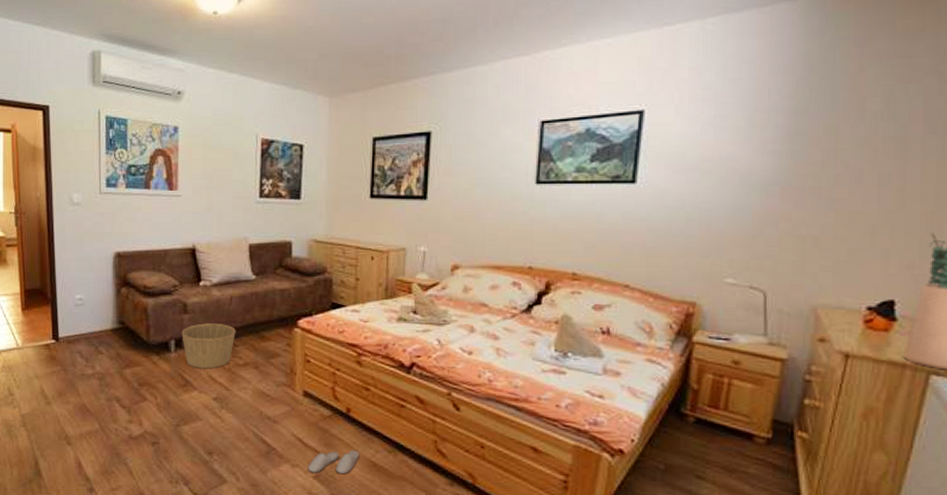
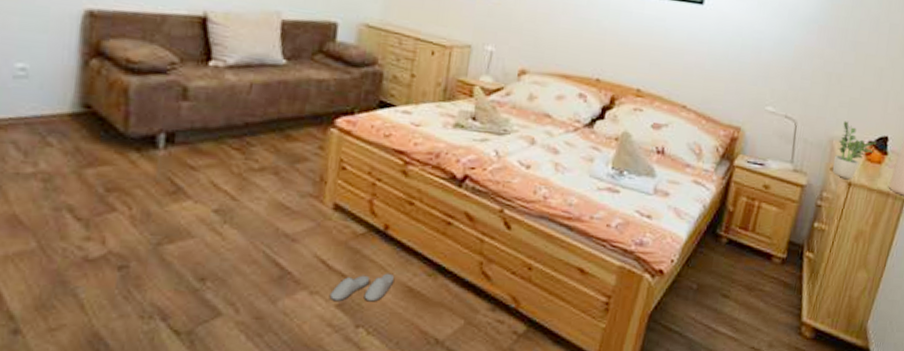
basket: present [181,323,236,369] -> none [176,114,254,173]
potted plant: none [820,286,879,351] -> present [832,120,877,180]

